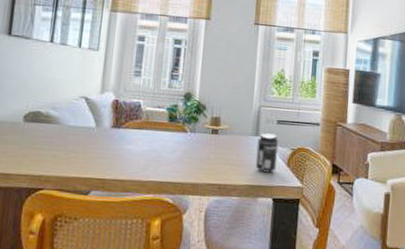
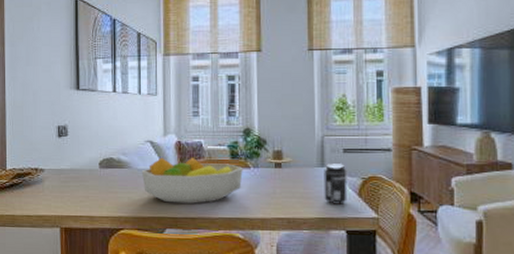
fruit bowl: none [71,115,180,166] -> present [141,158,243,204]

